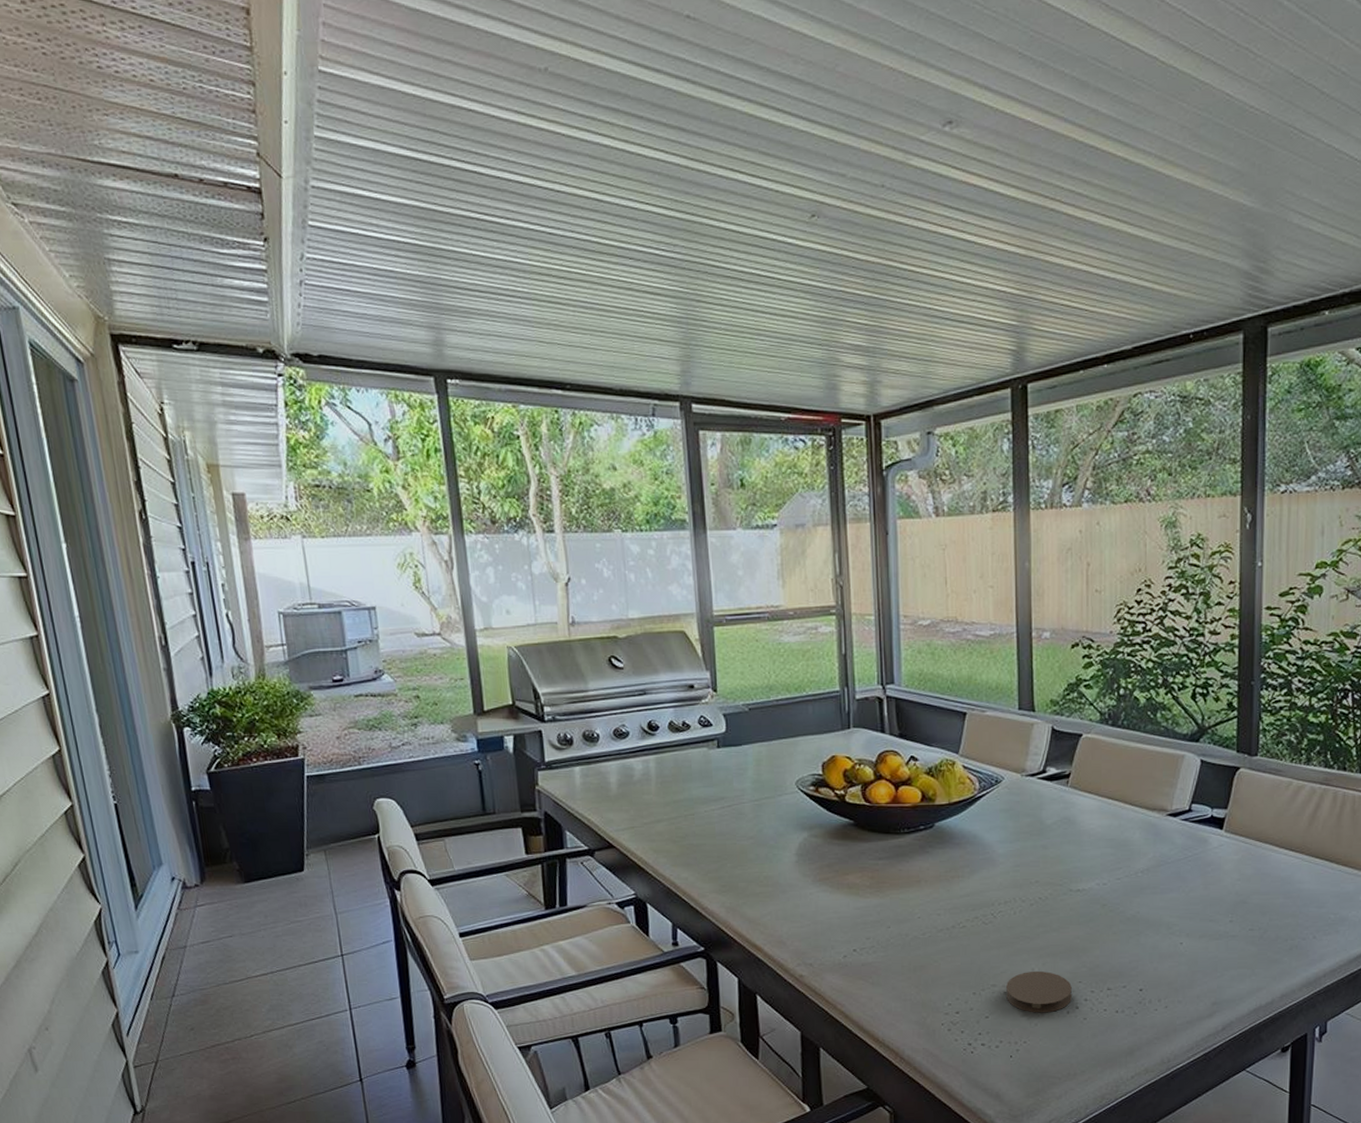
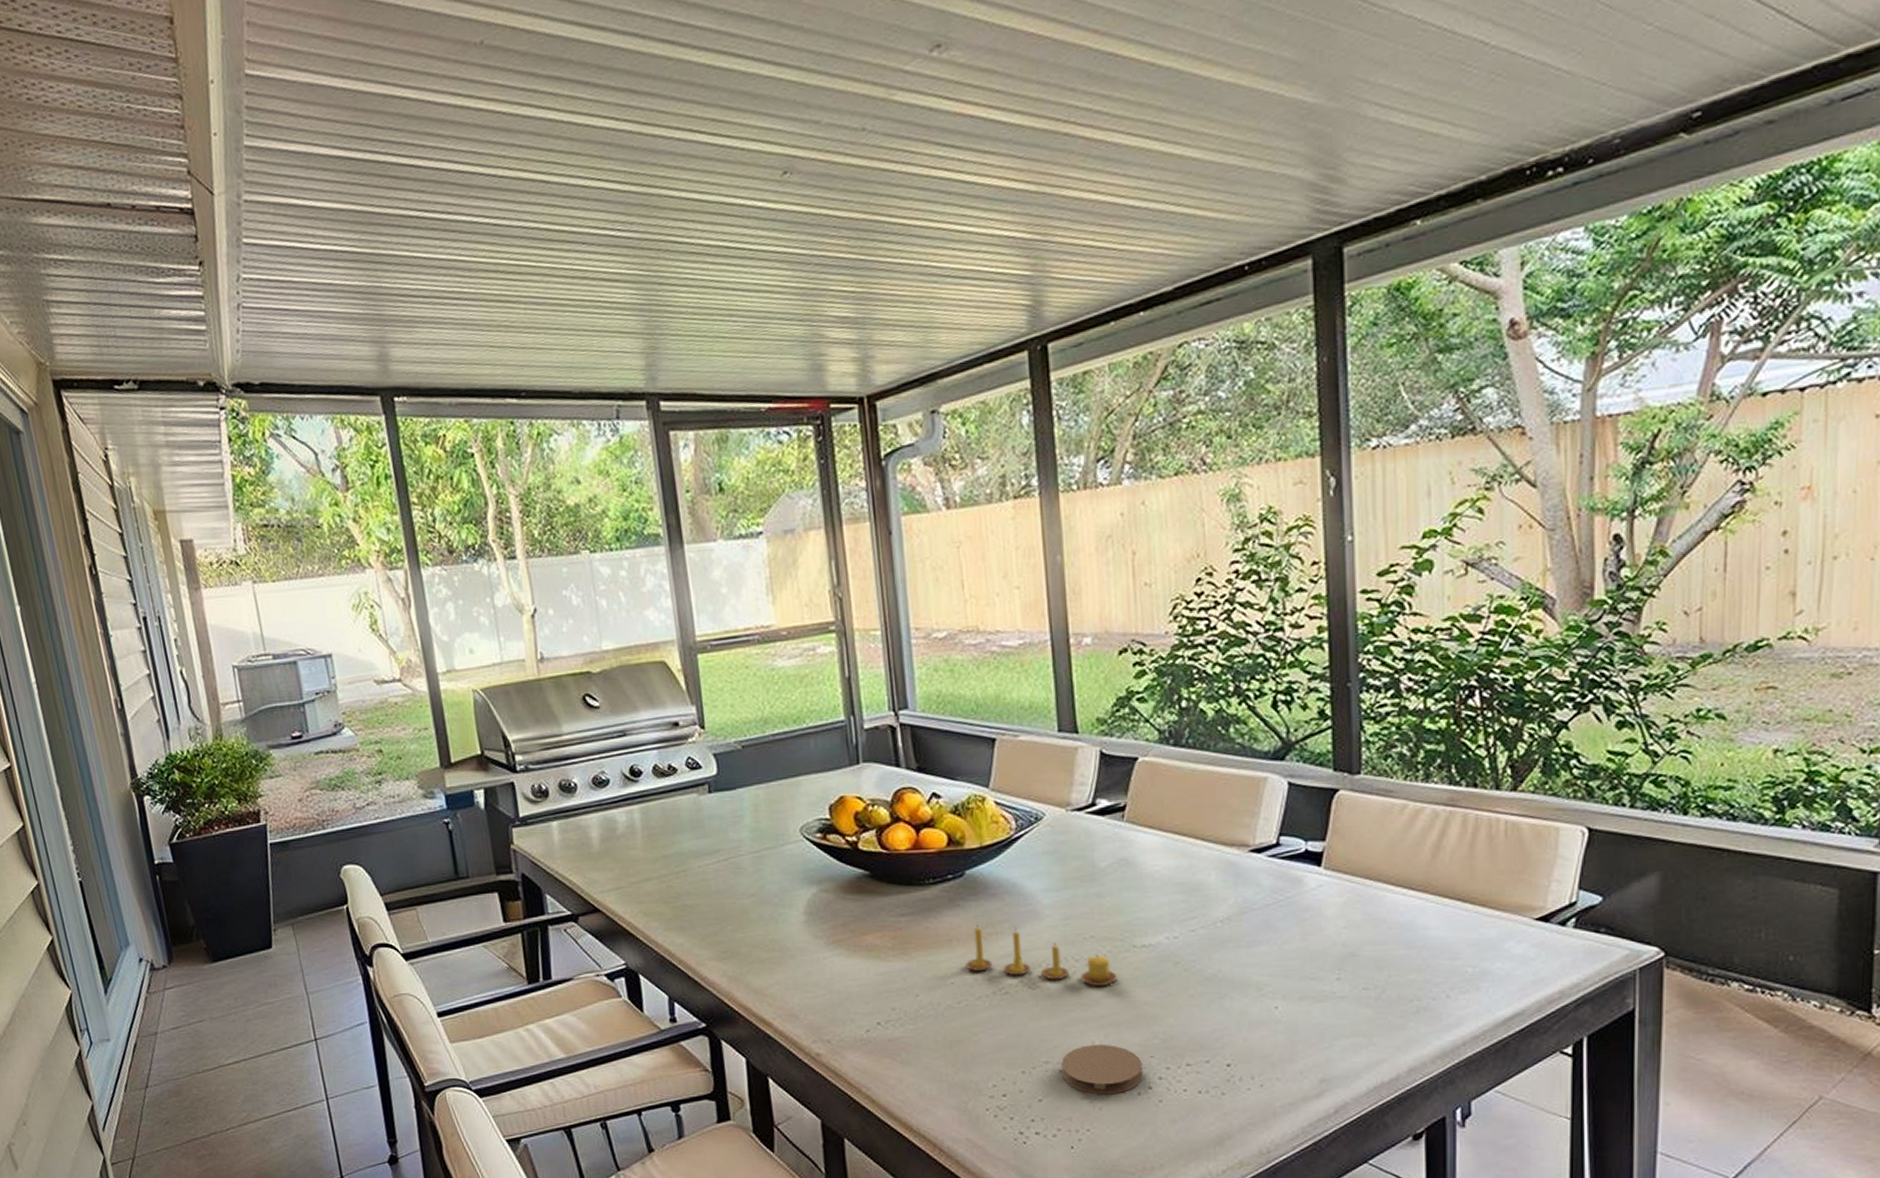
candle: none [931,869,1056,923] -> present [965,925,1118,986]

